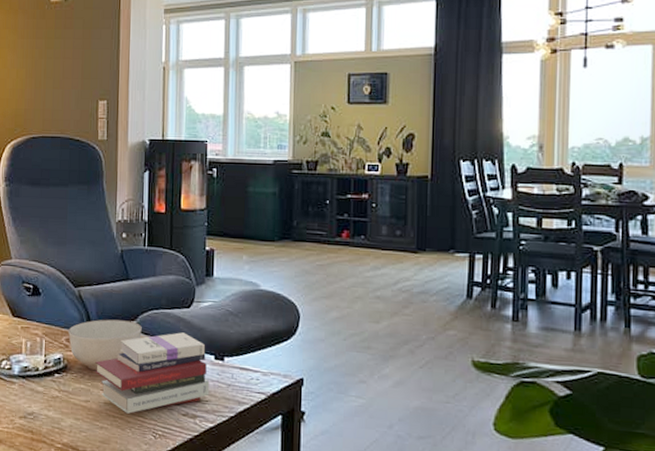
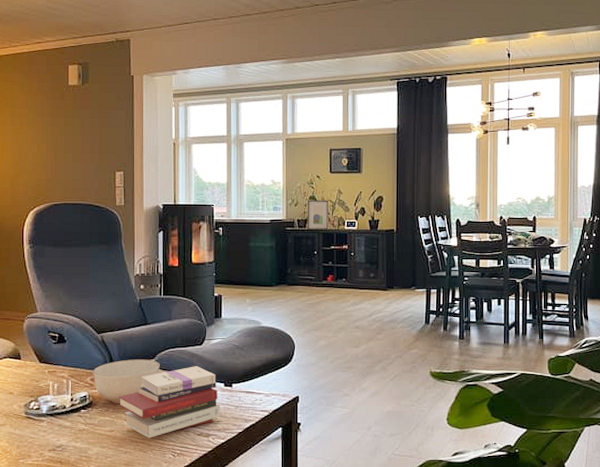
picture frame: none [318,136,346,174] -> present [307,199,329,230]

